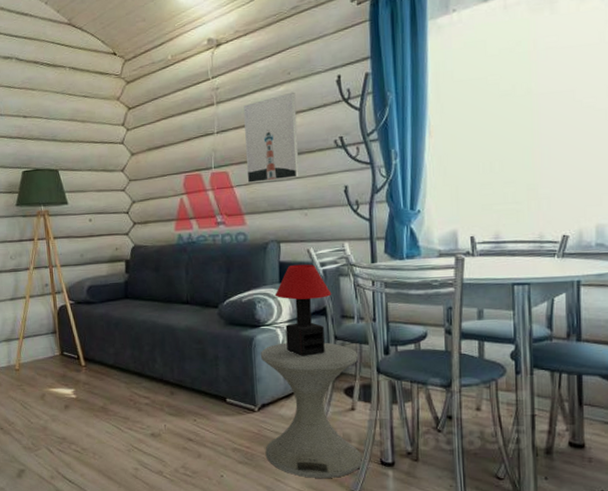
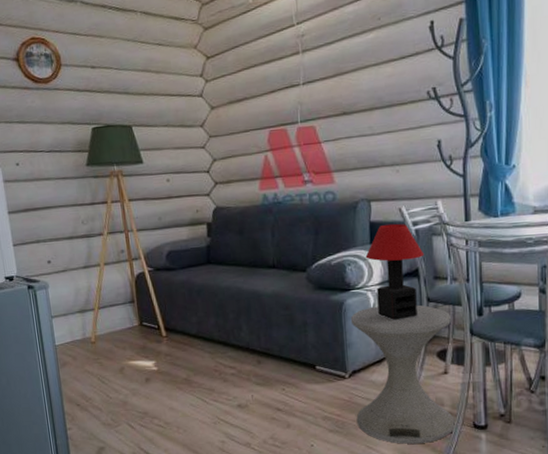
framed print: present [243,92,299,183] -> none [331,39,390,138]

